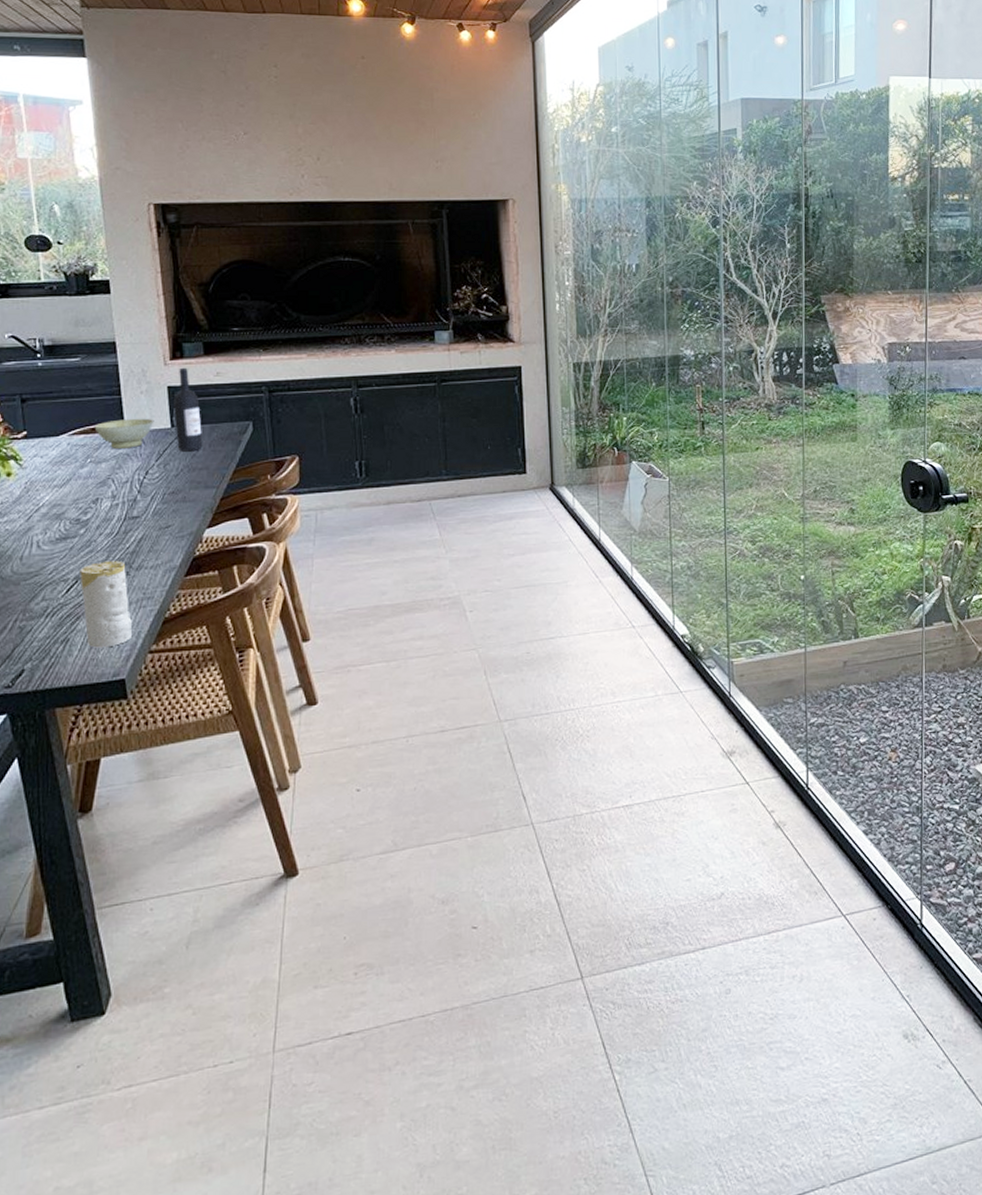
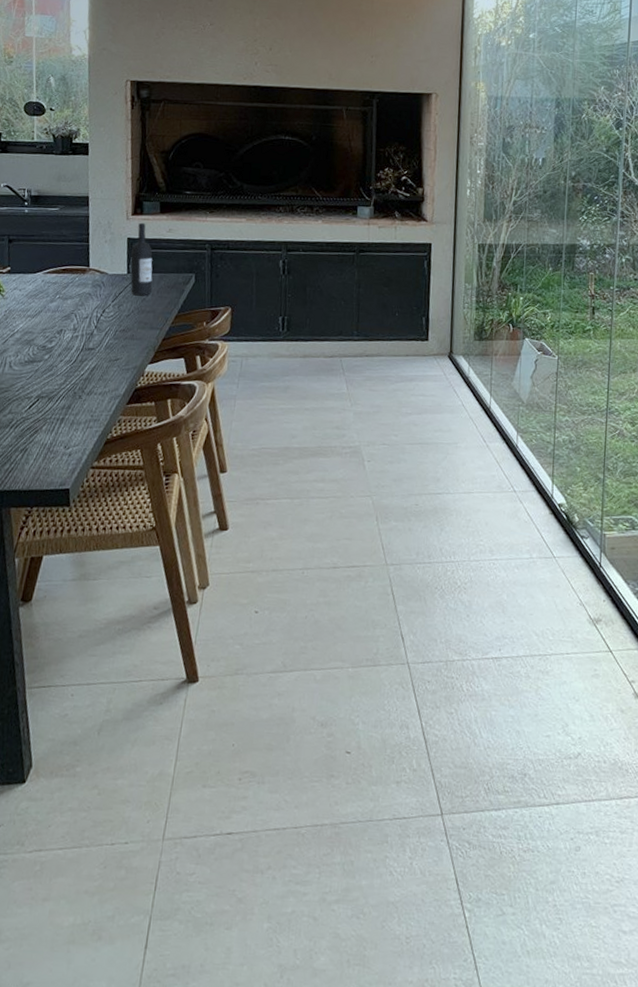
candle: present [80,560,133,648] -> none [41,384,80,460]
bowl: present [94,418,154,448] -> none [64,263,114,289]

